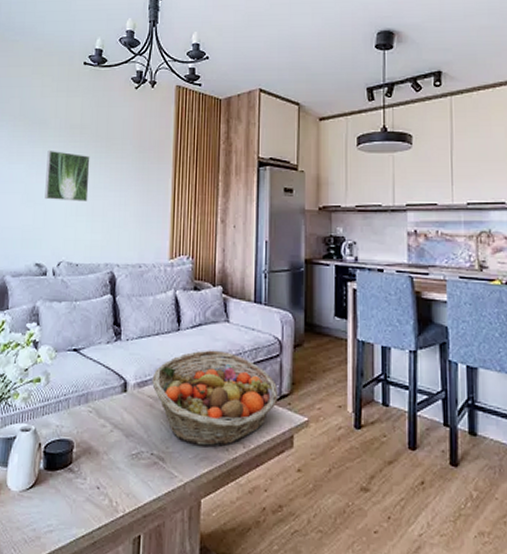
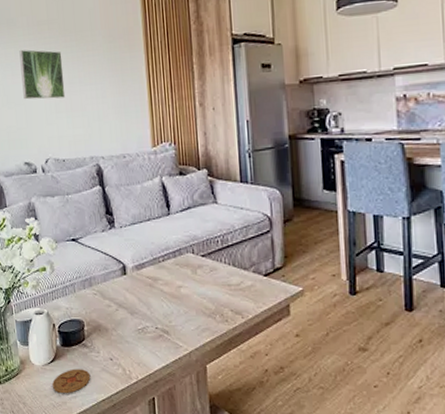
coaster: none [28,497,73,527] -> present [52,368,91,394]
fruit basket: present [152,350,278,447] -> none [149,230,272,320]

